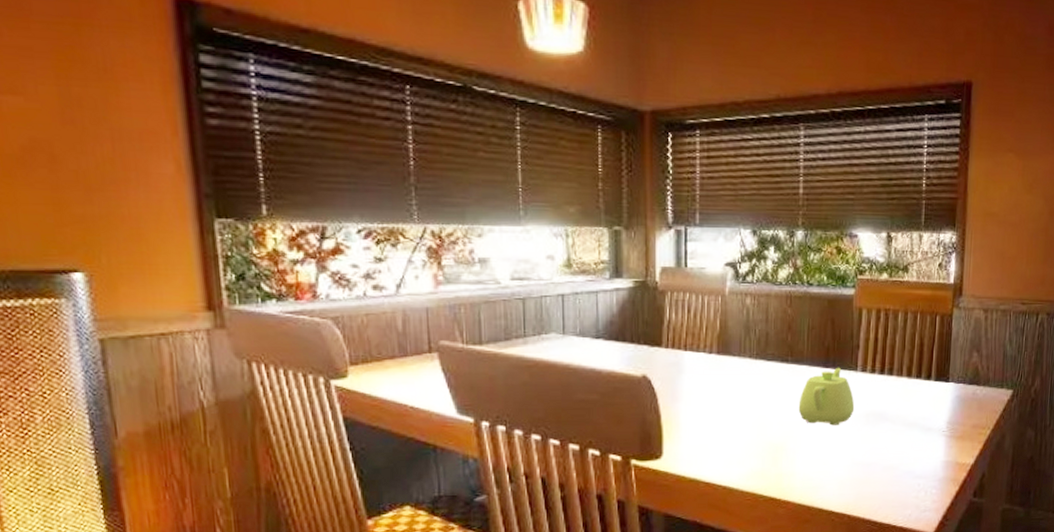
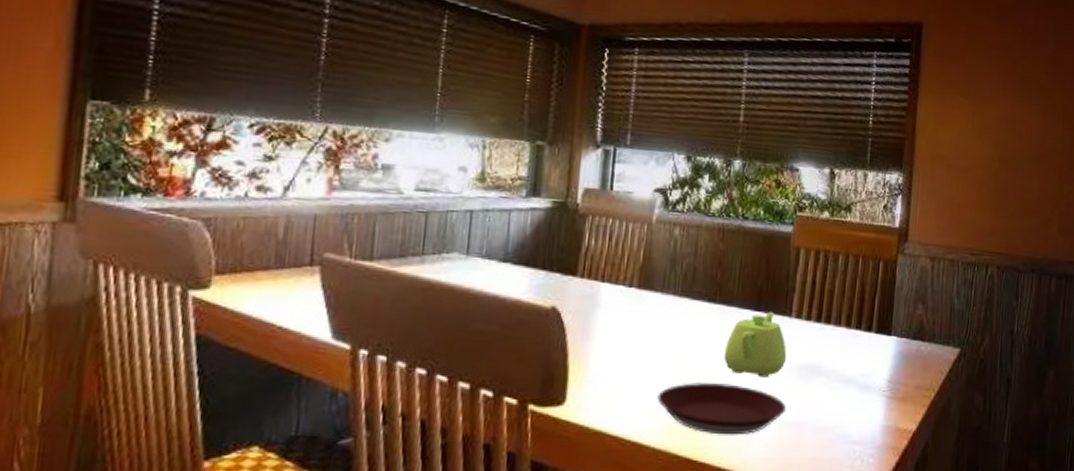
plate: none [742,432,857,477] -> present [657,381,787,435]

